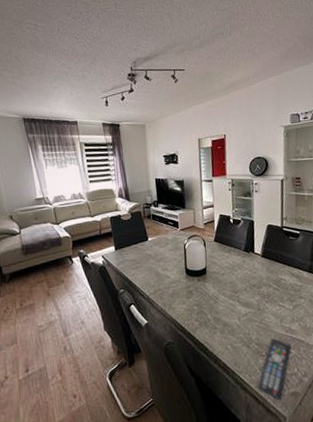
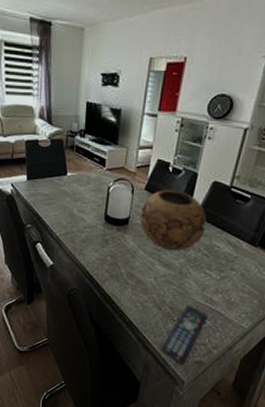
decorative bowl: none [214,237,271,290] -> present [139,190,207,251]

